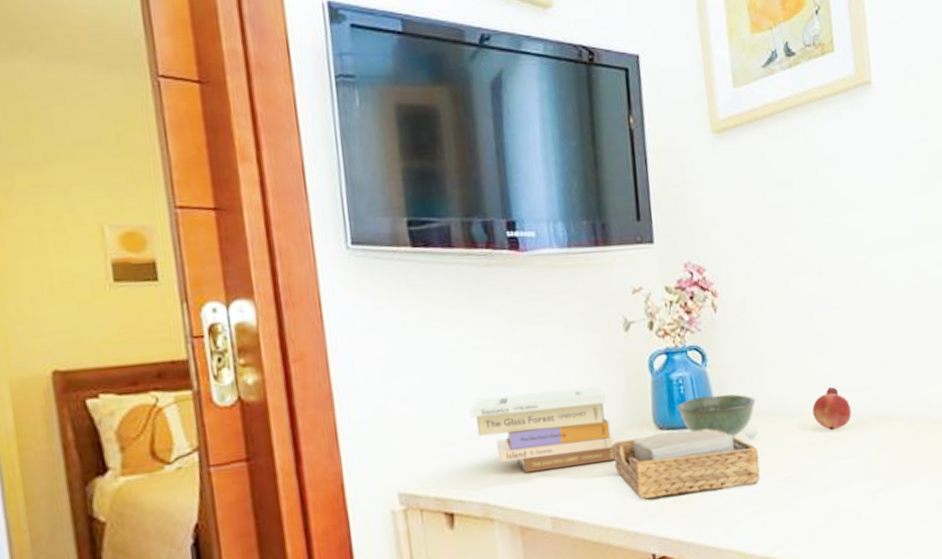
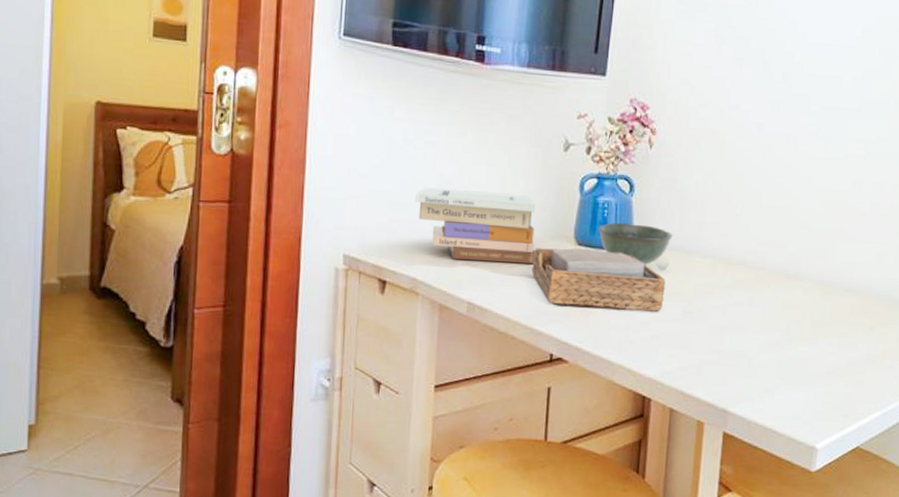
fruit: present [812,387,851,431] -> none [724,238,763,279]

